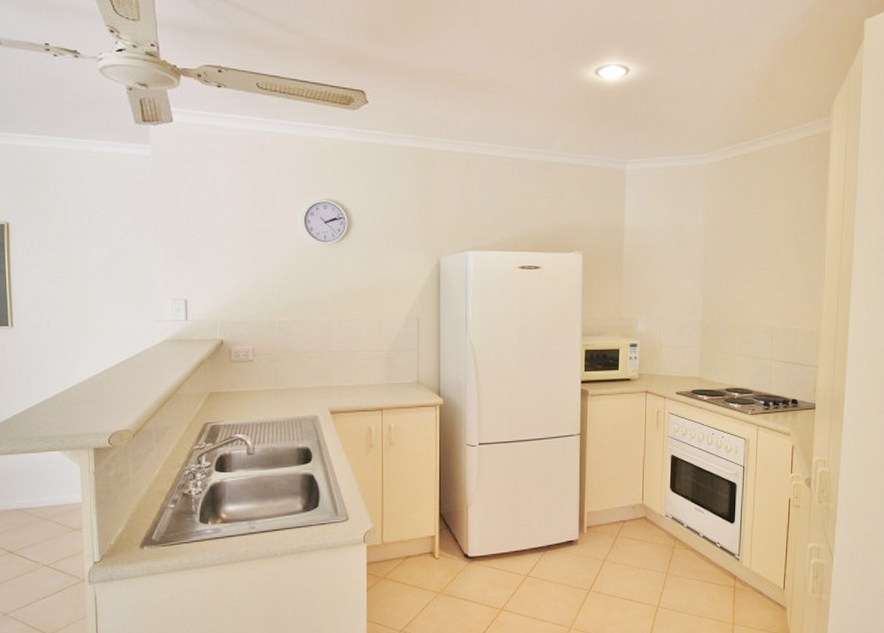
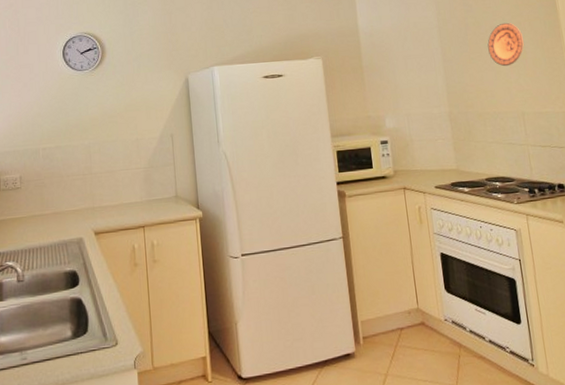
decorative plate: none [751,234,787,280] -> present [487,22,524,67]

